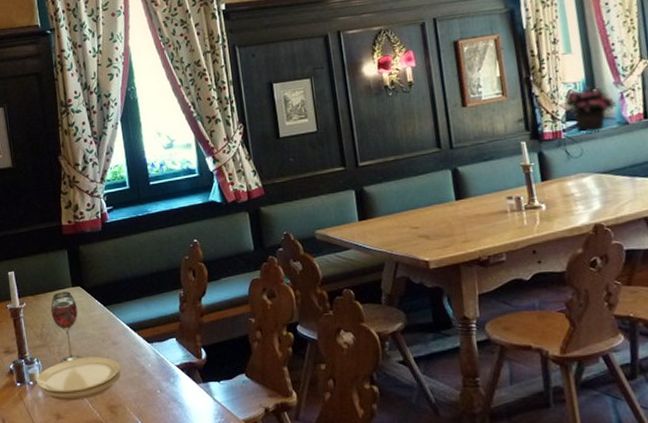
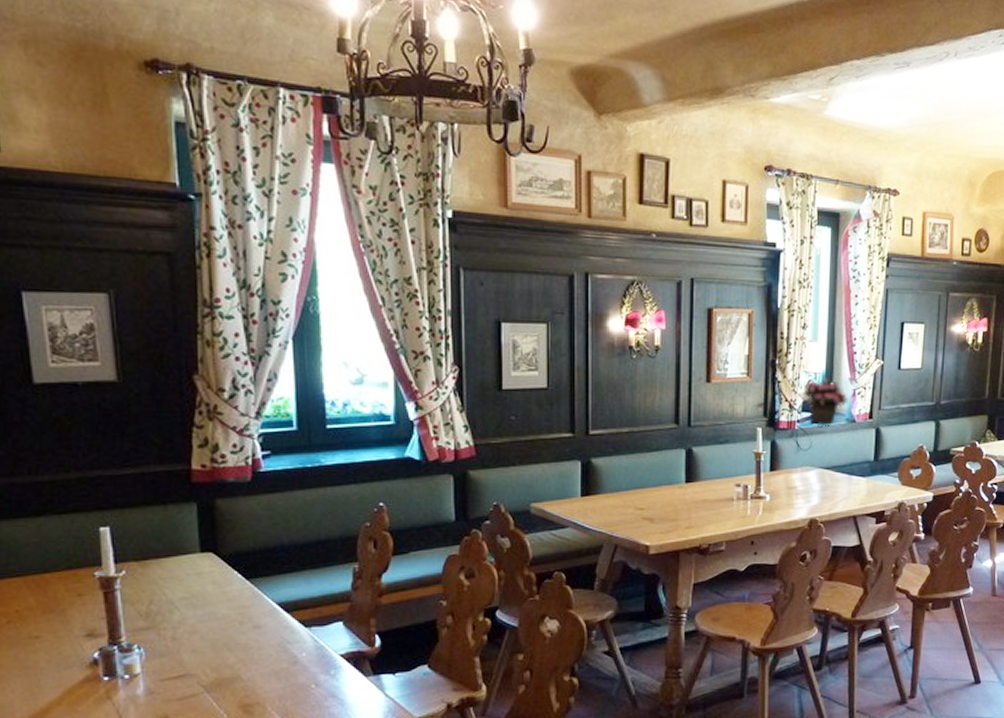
plate: present [36,356,122,401] -> none [135,643,264,699]
wineglass: present [50,291,82,363] -> none [164,558,208,651]

